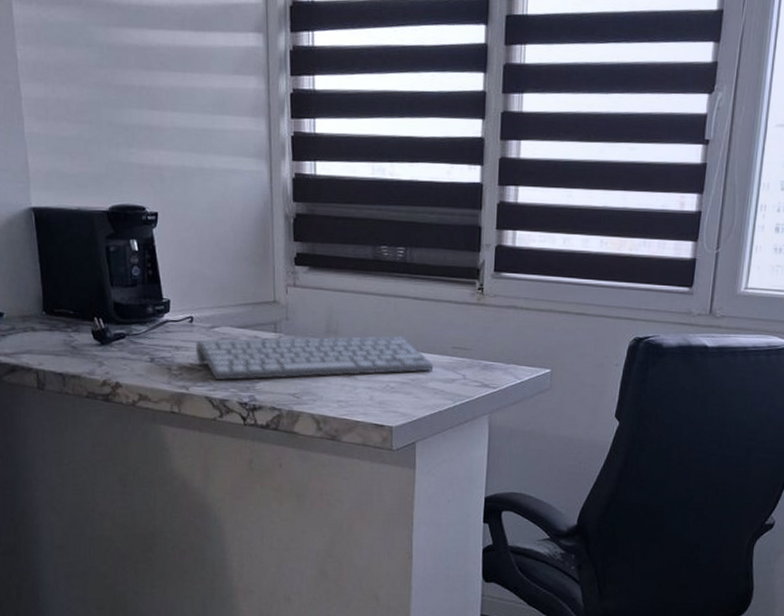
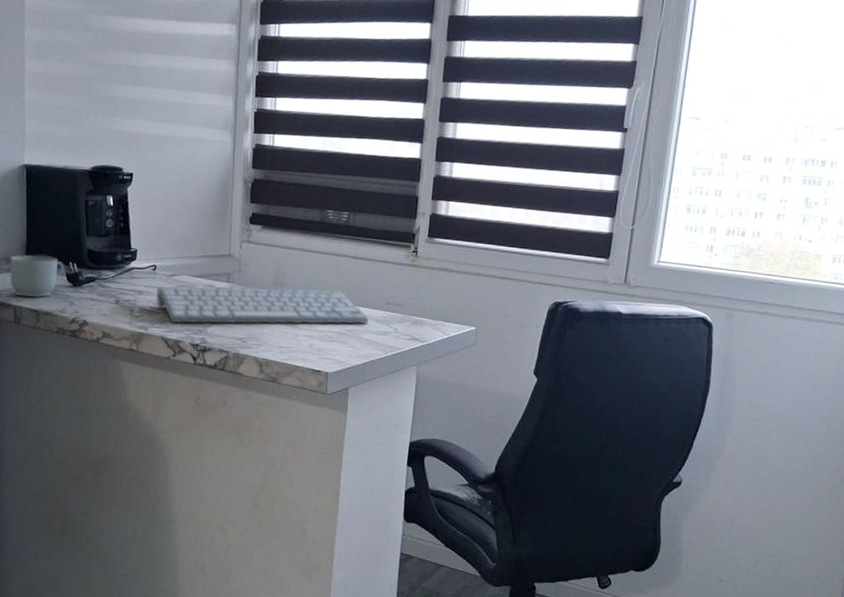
mug: none [26,311,90,360] -> present [10,255,65,298]

